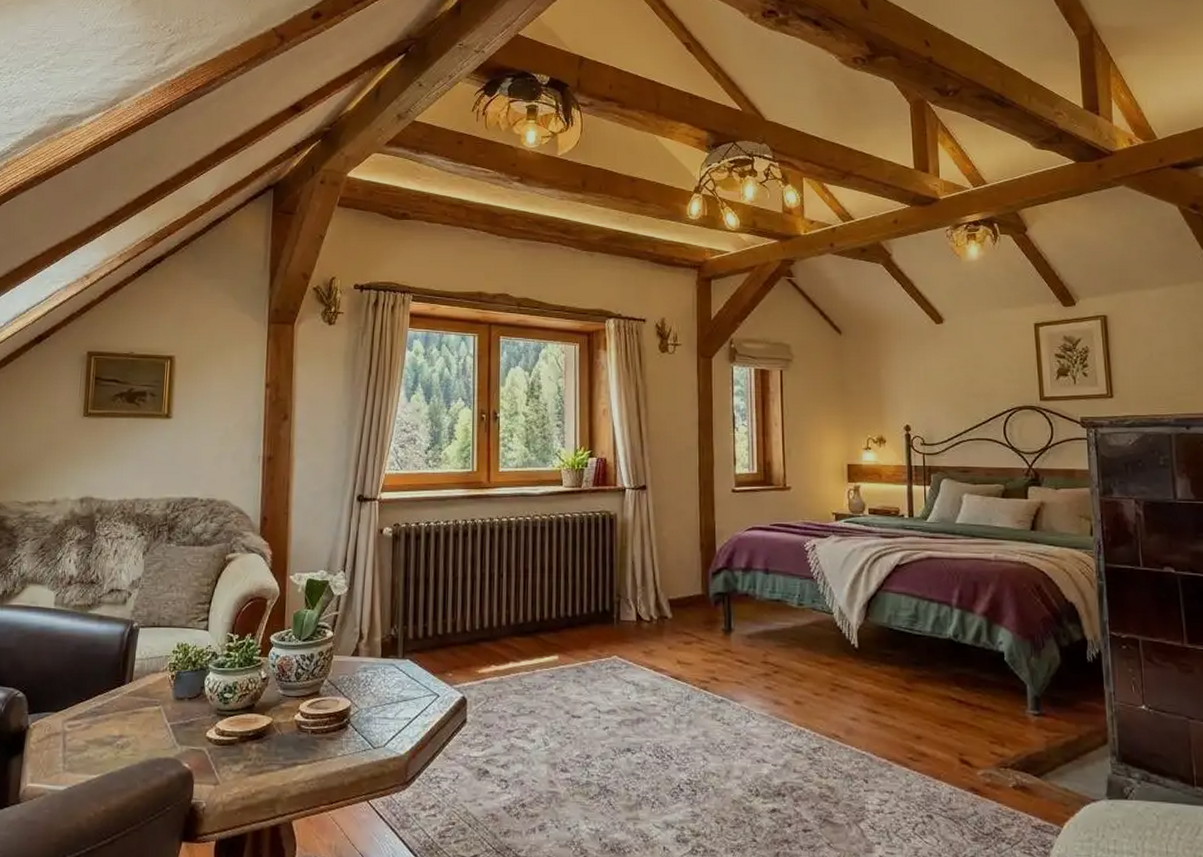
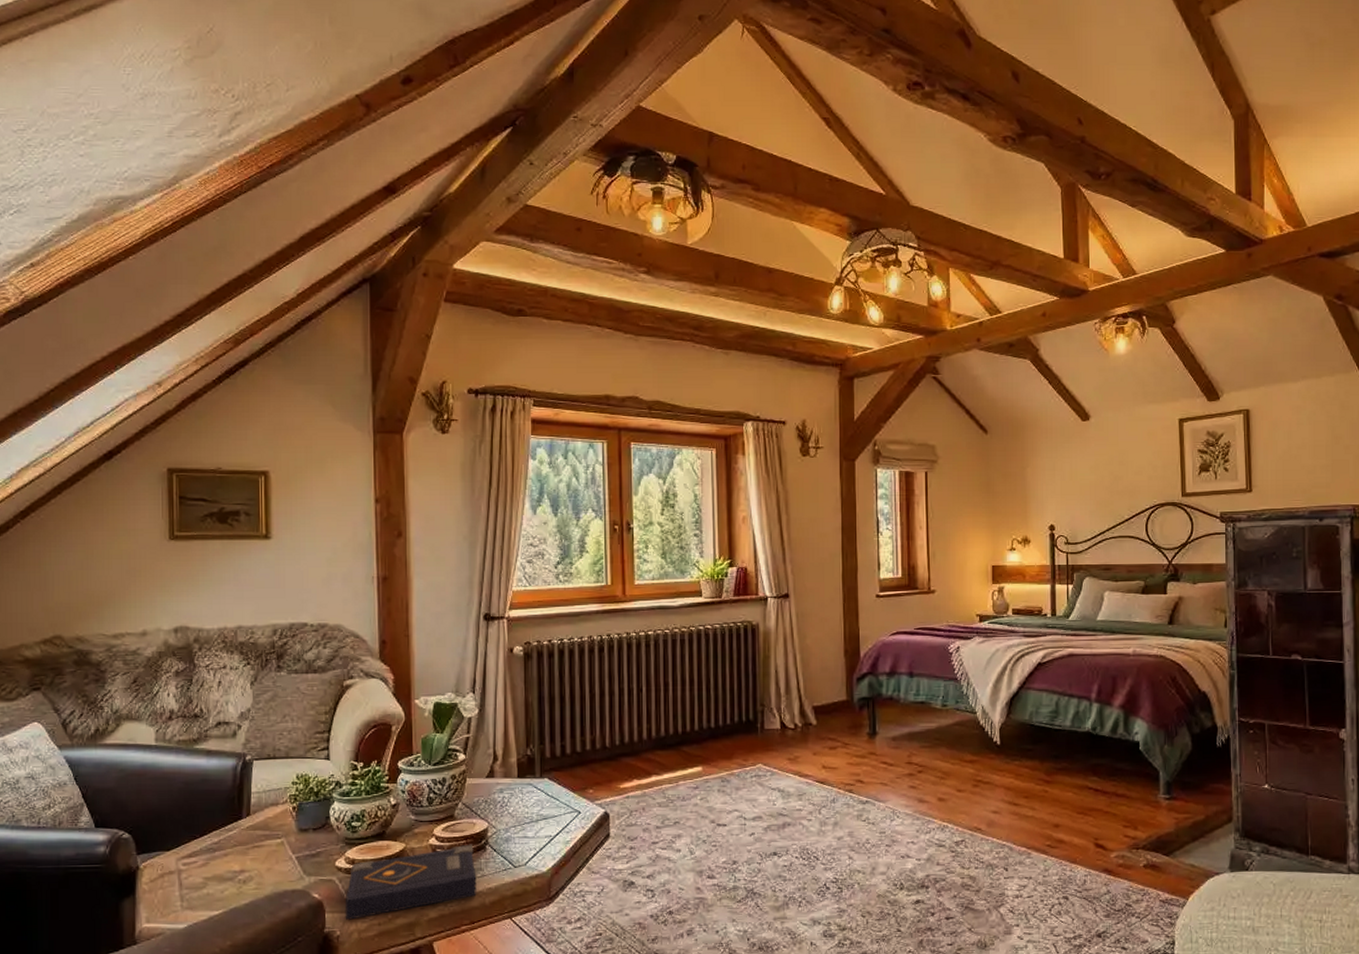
book: none [211,722,337,792] -> present [345,844,477,920]

